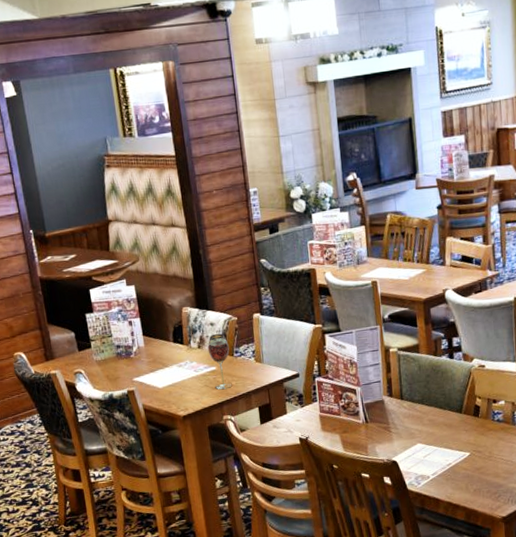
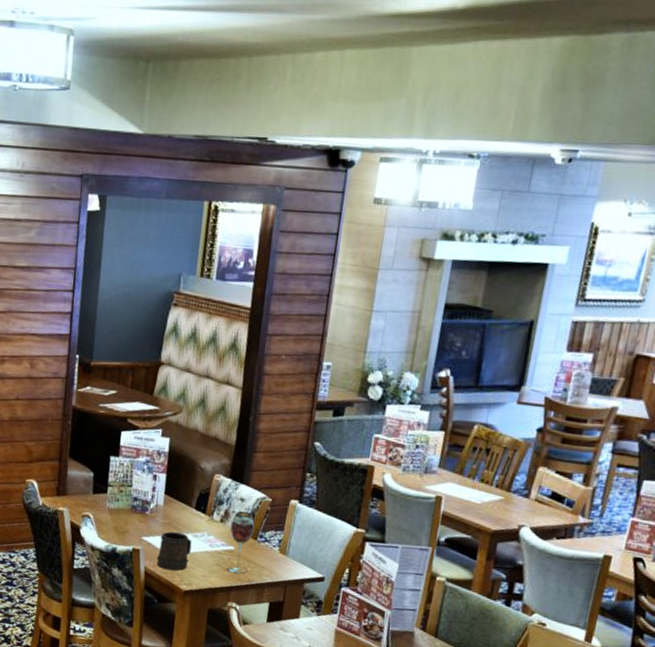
beer mug: none [149,366,180,402] -> present [156,531,192,571]

